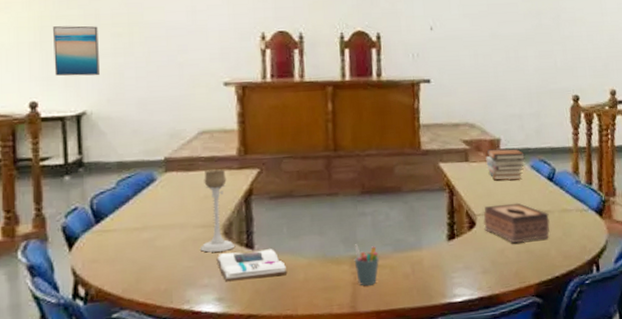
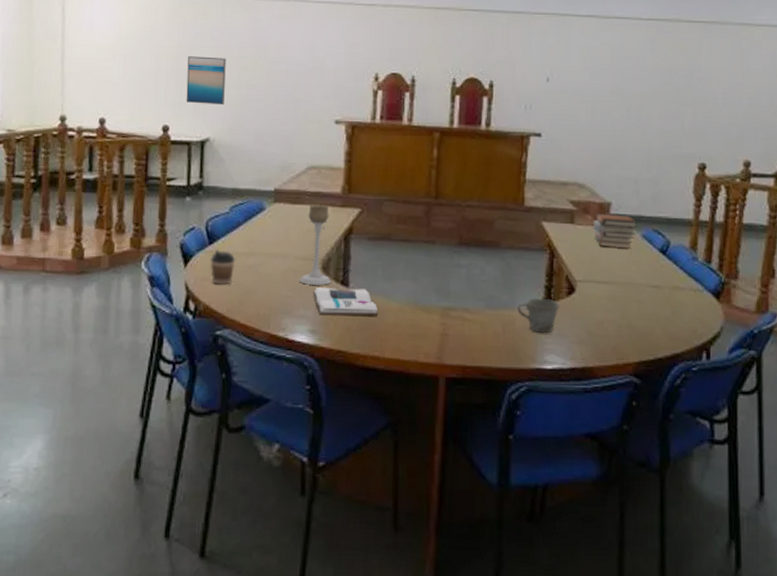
coffee cup: none [98,228,128,265] -> present [210,250,236,285]
pen holder: present [354,244,379,286] -> none [444,295,470,339]
mug: none [423,235,463,270] -> present [517,299,560,334]
tissue box: present [483,202,550,243] -> none [584,272,658,316]

